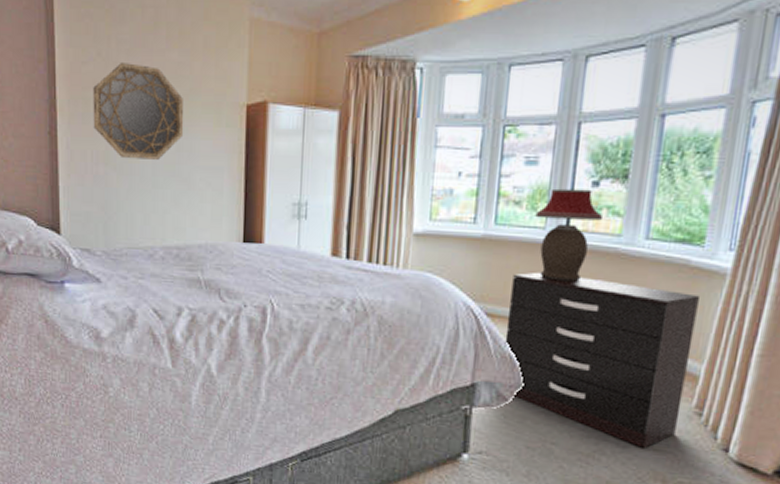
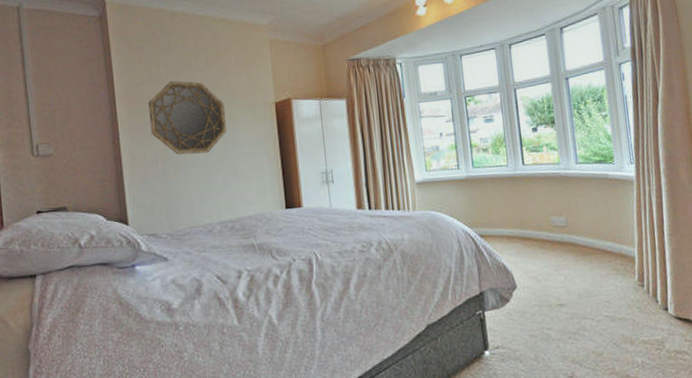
dresser: present [504,272,699,448] -> none [493,197,630,319]
table lamp: present [535,188,604,282] -> none [499,134,545,203]

